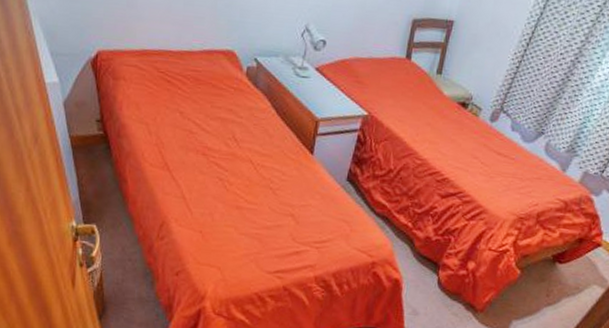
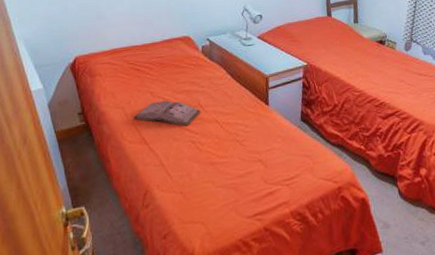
hardback book: none [158,123,234,160] -> present [133,100,200,126]

